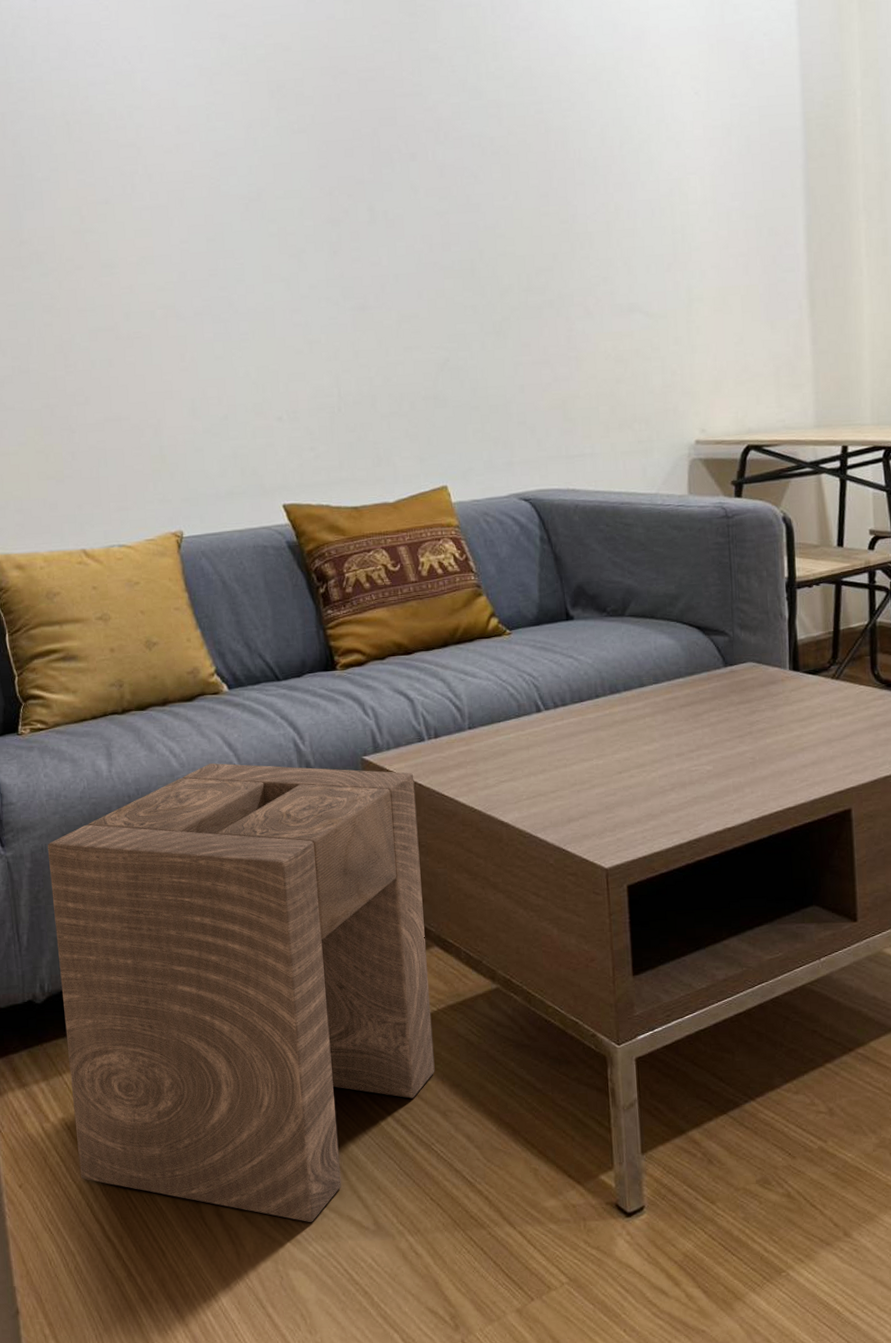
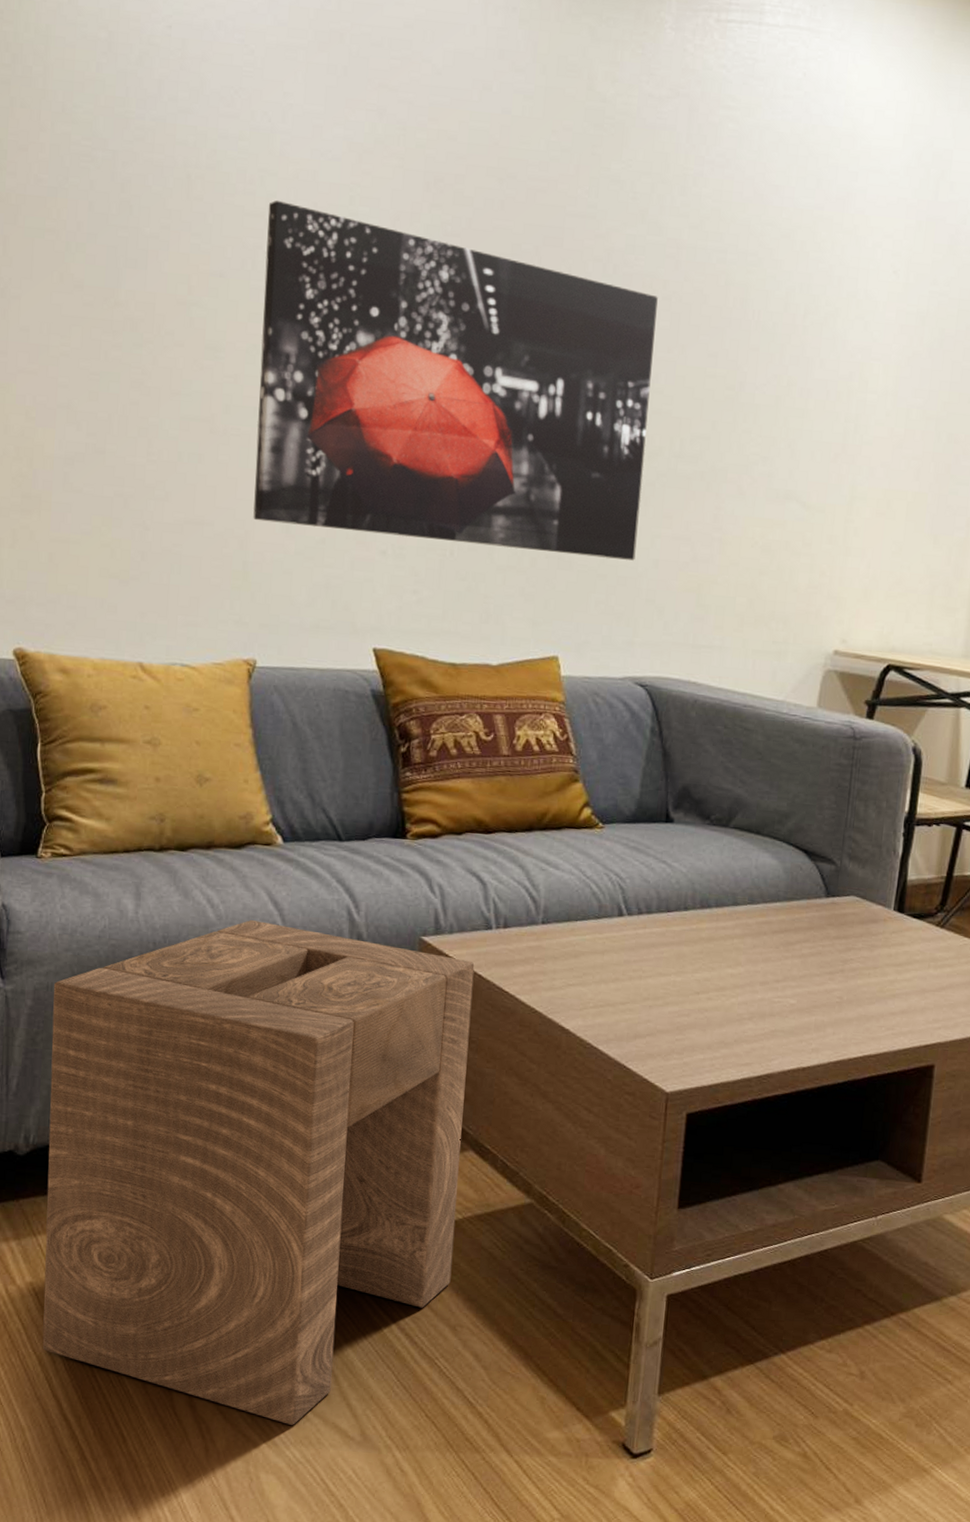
wall art: none [138,129,503,409] -> present [253,201,658,560]

